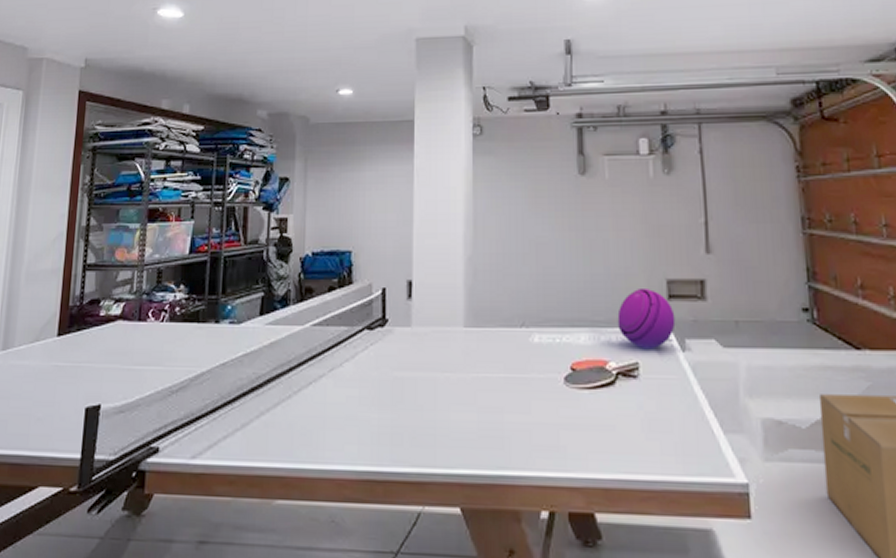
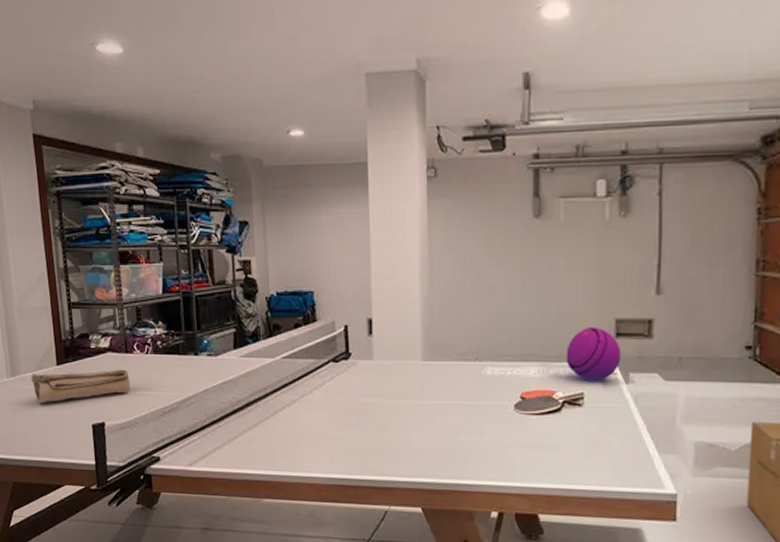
towel: none [24,340,139,382] -> present [30,369,131,403]

